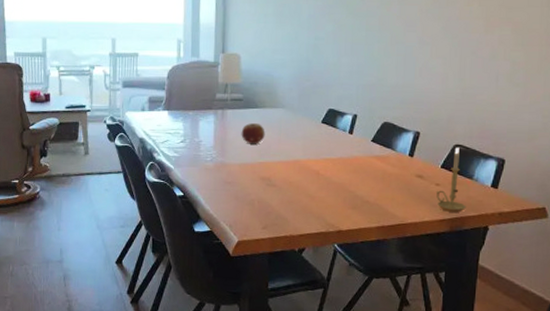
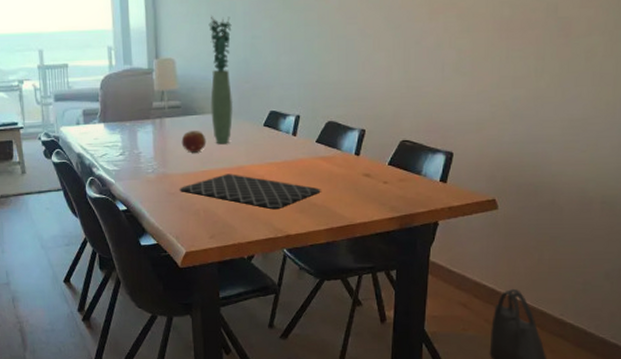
placemat: none [236,166,374,204] -> present [179,174,321,209]
vase: none [271,16,297,138] -> present [208,16,234,144]
candle holder: present [437,147,466,213] -> none [385,143,415,210]

